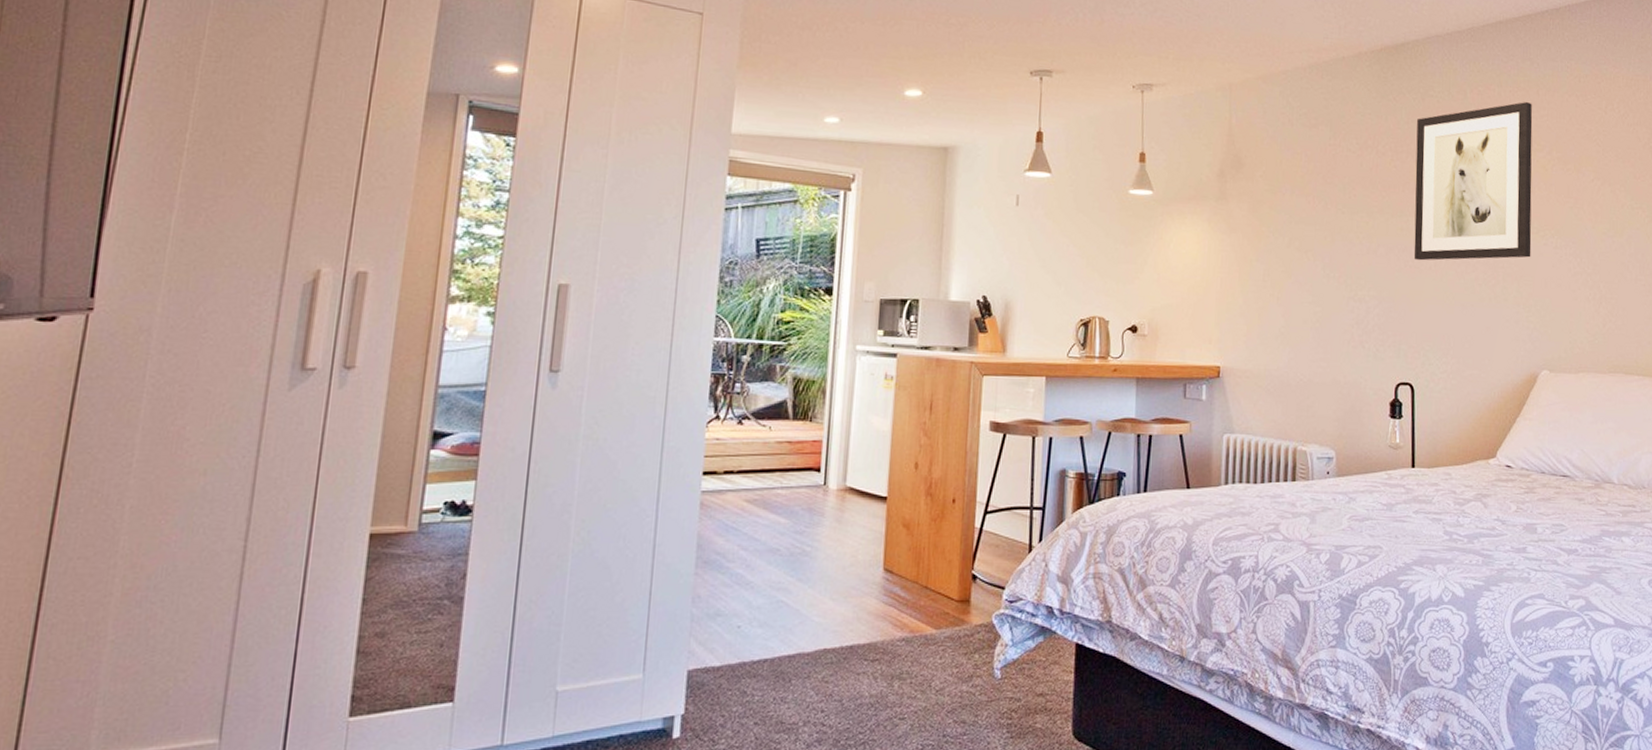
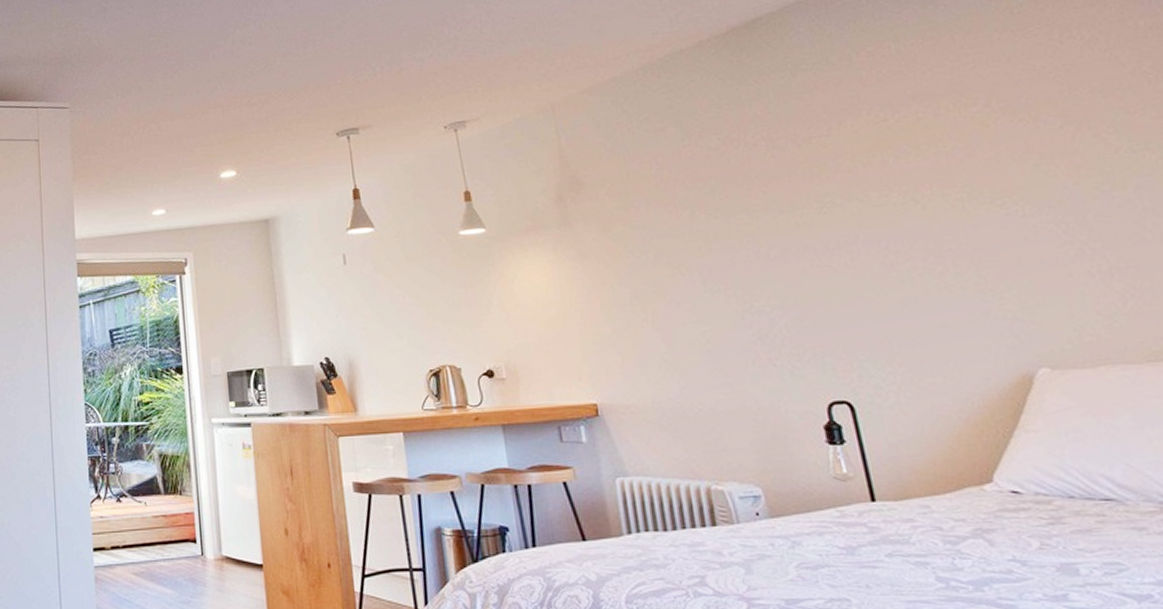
wall art: present [1413,102,1533,261] -> none [791,52,989,258]

